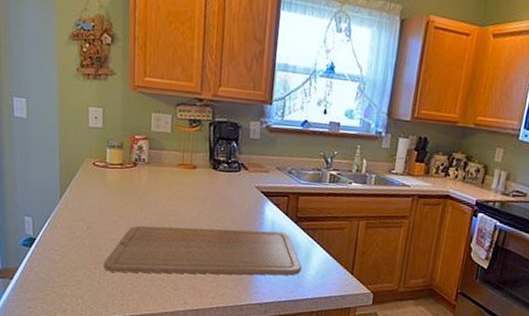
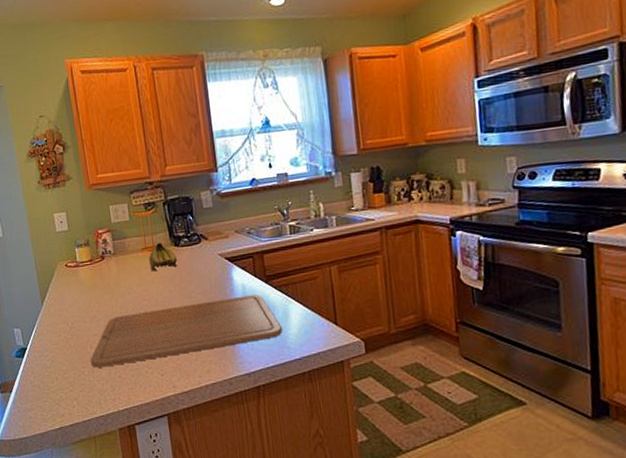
fruit: none [183,162,213,190] -> present [149,243,178,272]

